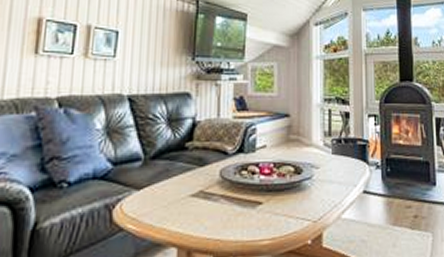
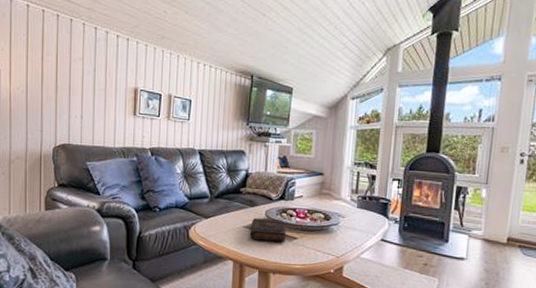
book: none [199,180,248,213] -> present [250,218,287,242]

